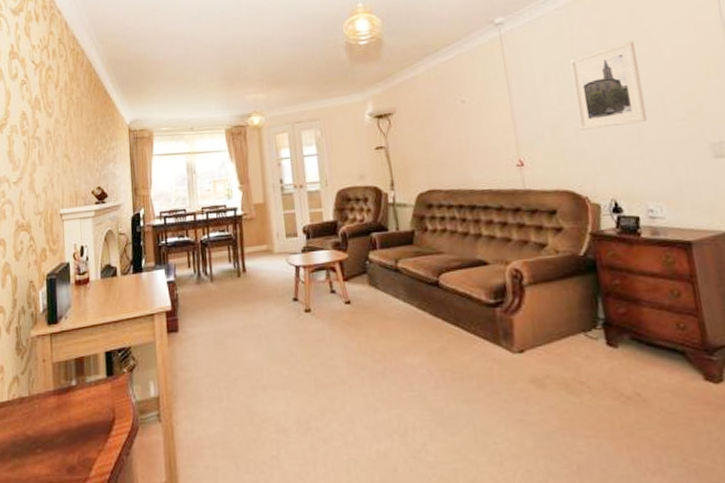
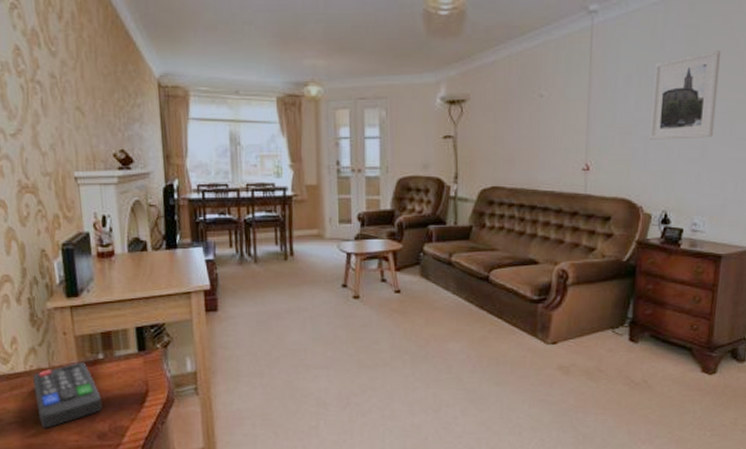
remote control: none [14,390,73,462] -> present [32,363,103,428]

